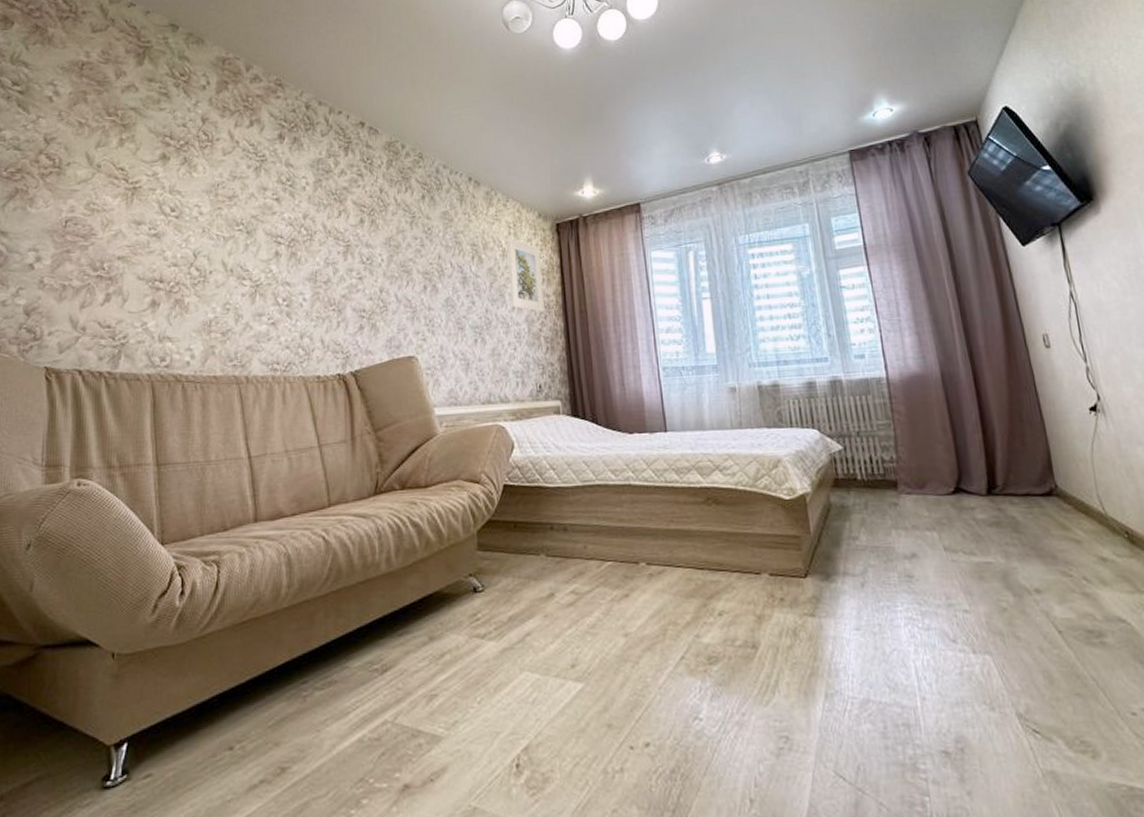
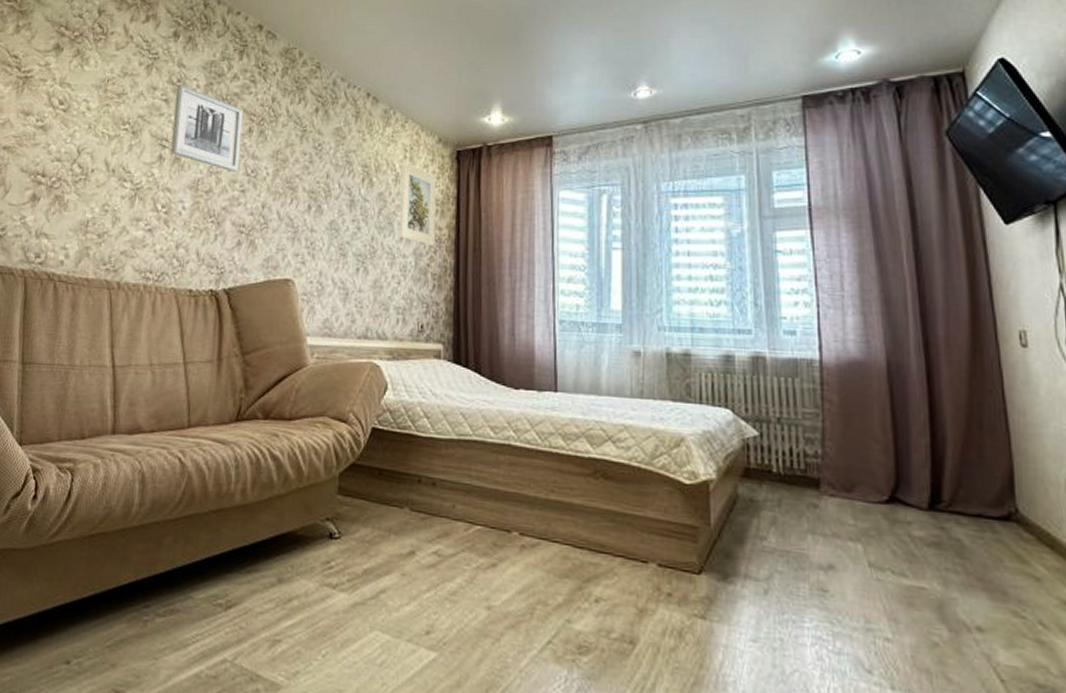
wall art: none [286,183,354,261] -> present [170,84,243,172]

